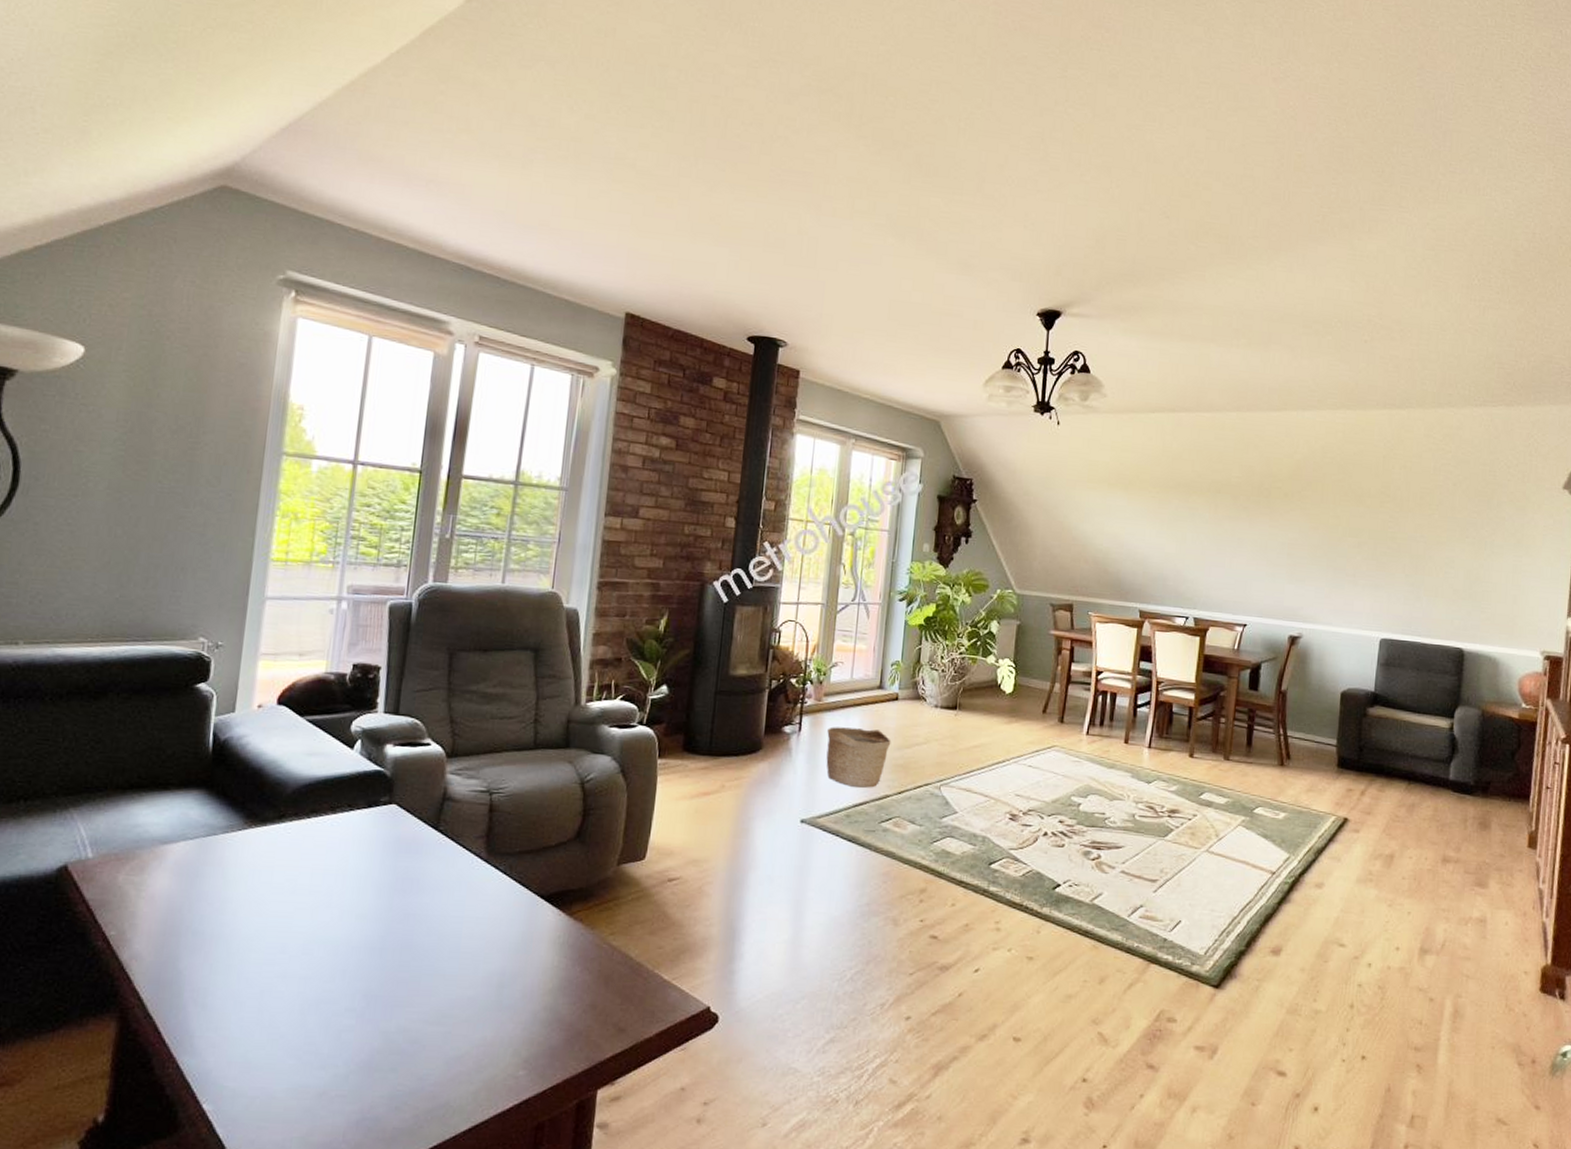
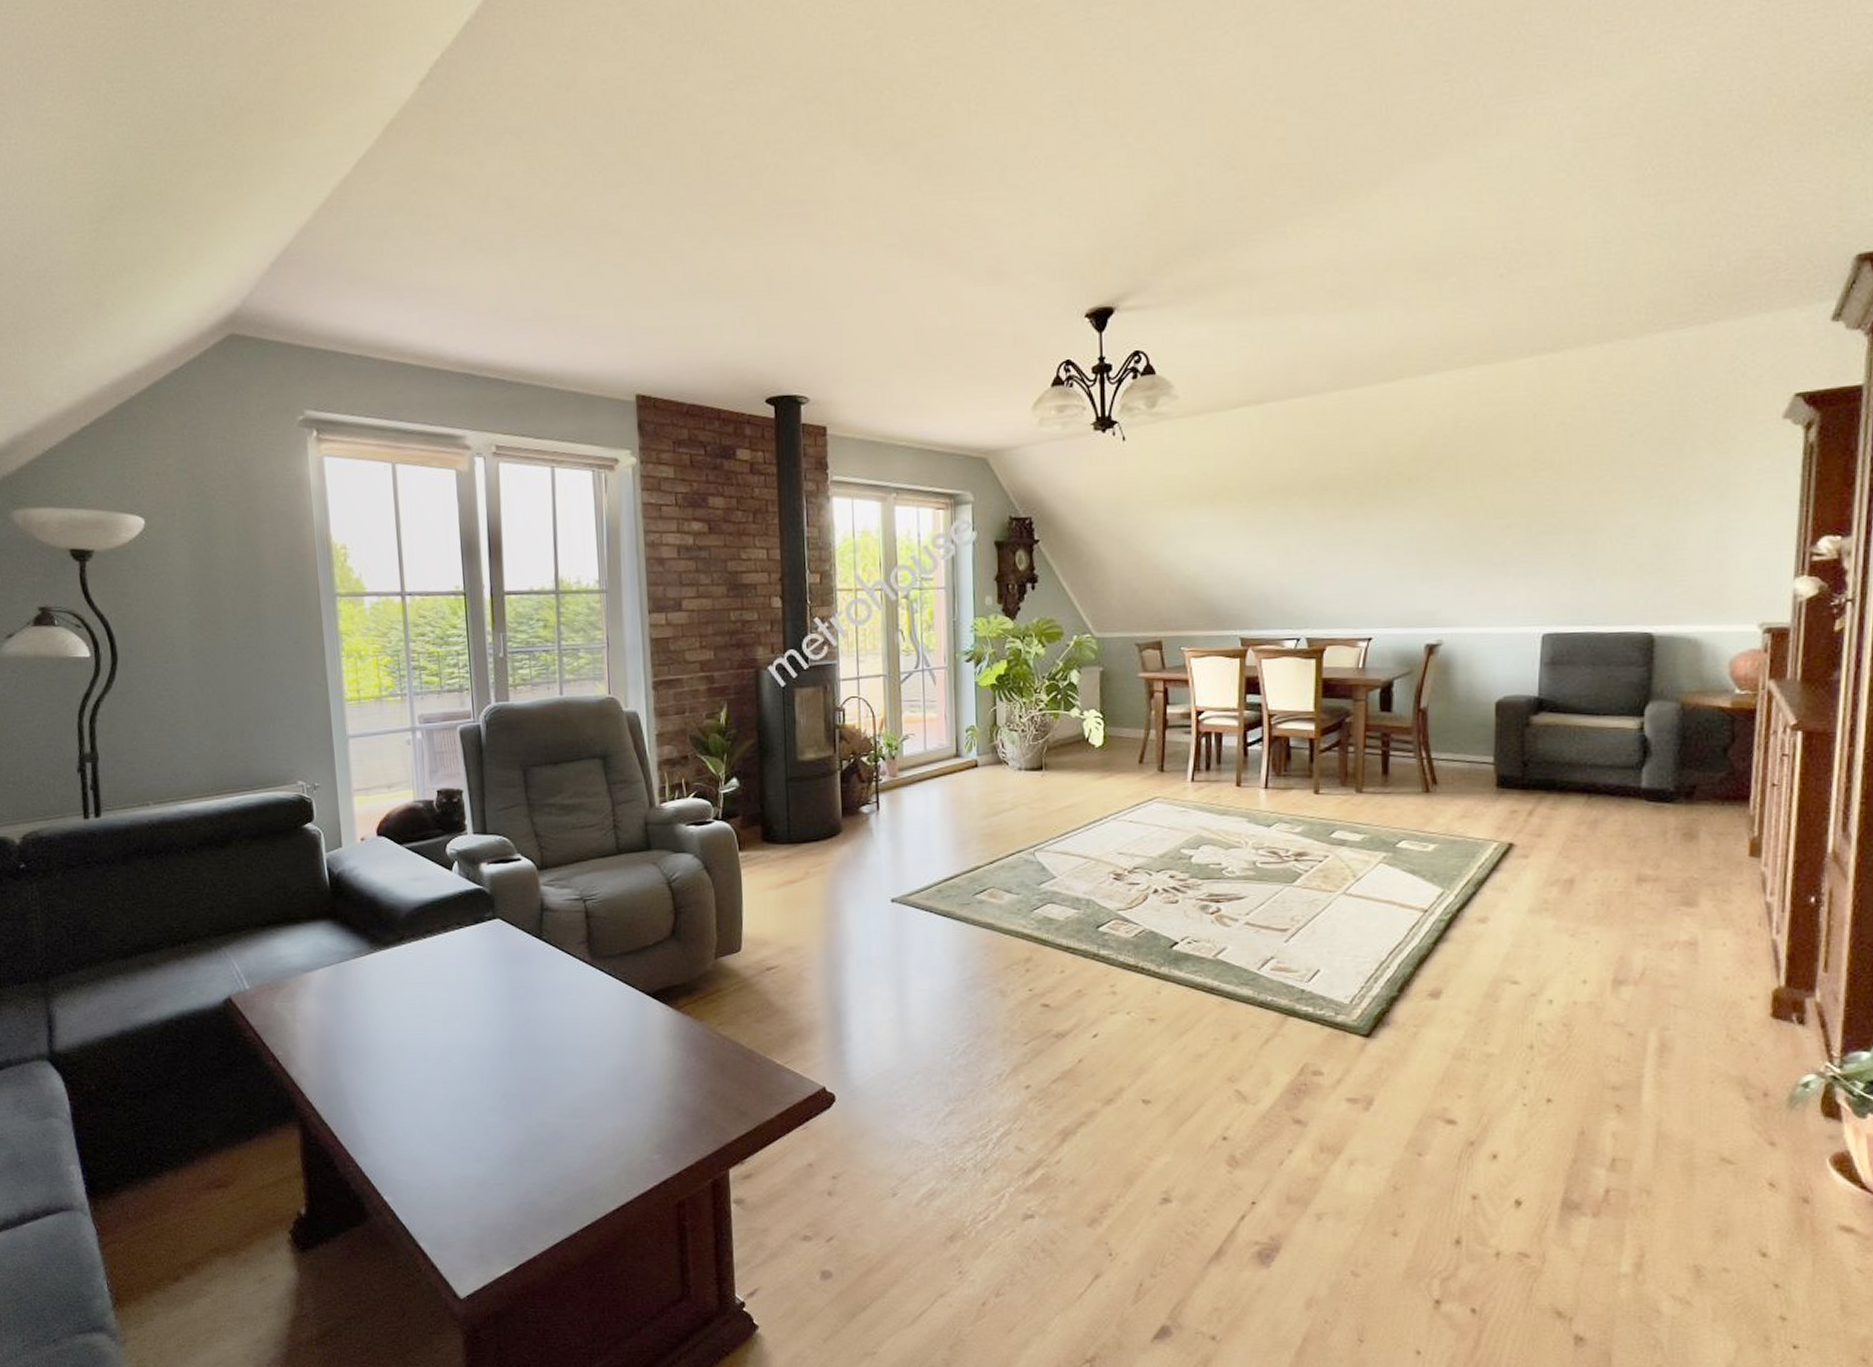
basket: present [826,727,891,789] -> none [907,800,976,862]

